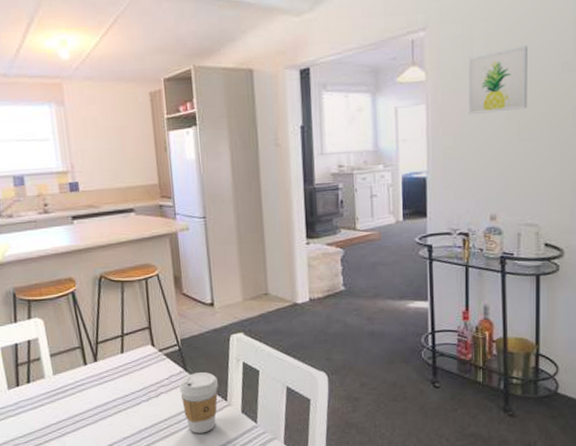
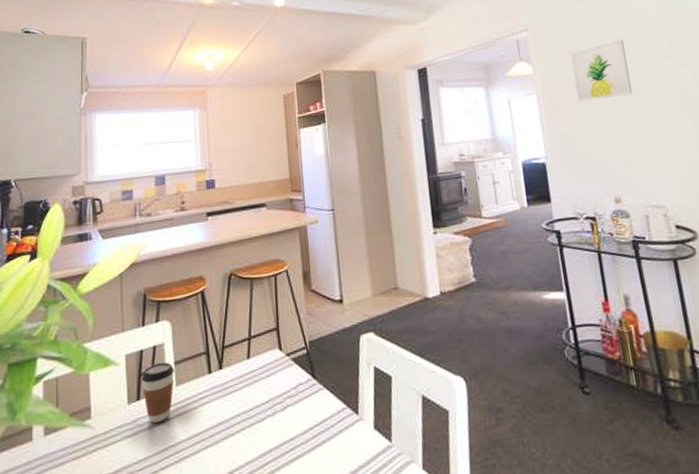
coffee cup: none [19,354,51,406] -> present [141,362,174,424]
coffee cup: present [179,372,218,434] -> none [307,379,348,457]

